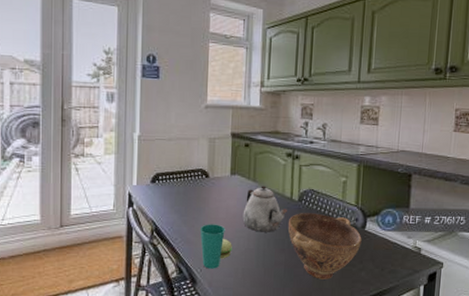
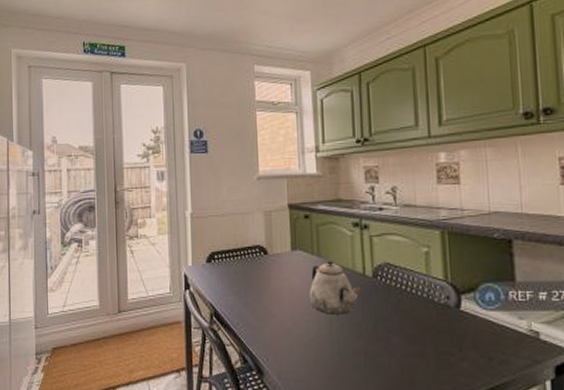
cup: present [200,224,232,269] -> none [262,306,301,358]
bowl: present [288,213,362,279] -> none [363,291,458,372]

